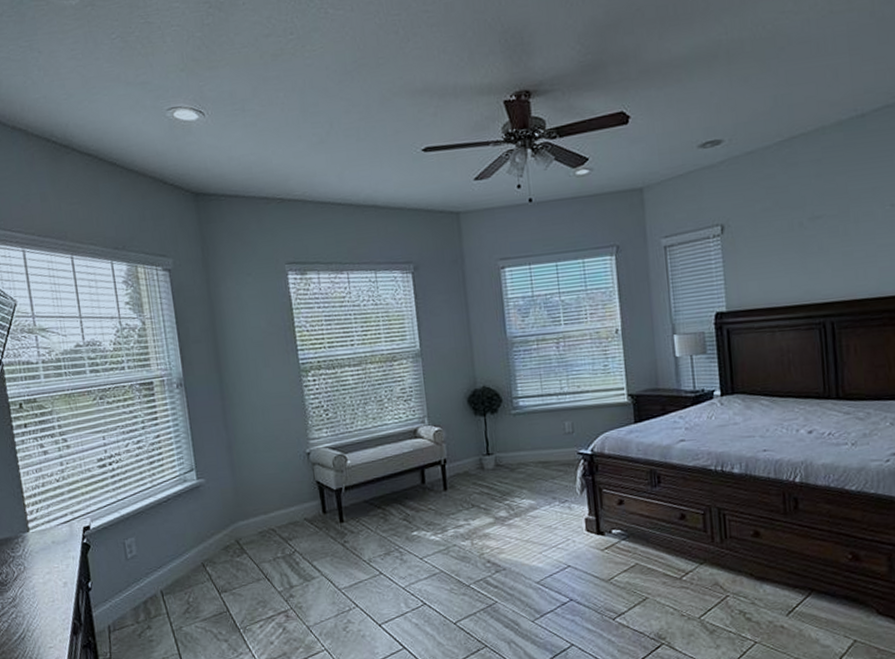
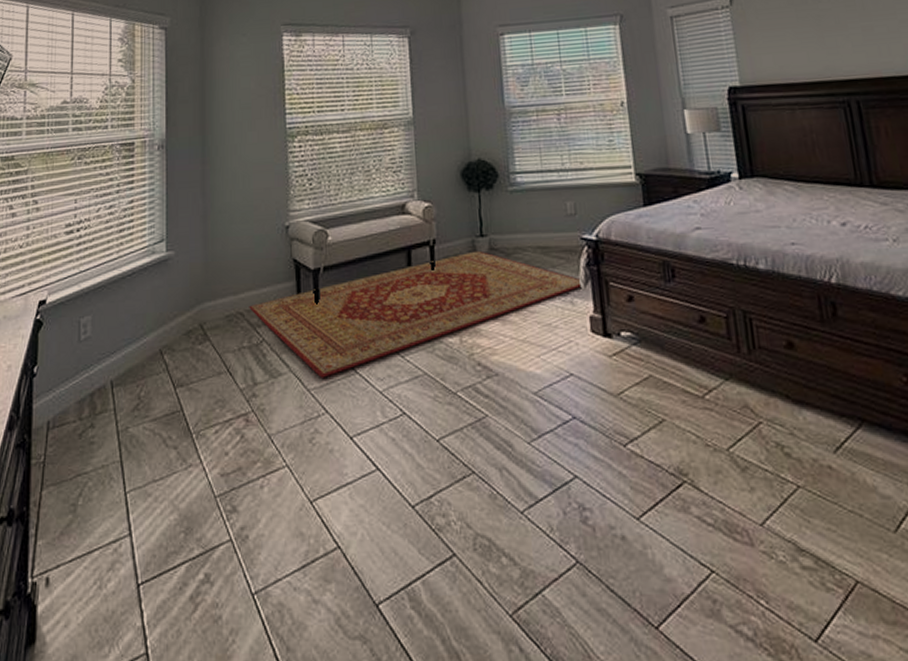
rug: none [279,467,578,580] -> present [249,250,582,378]

